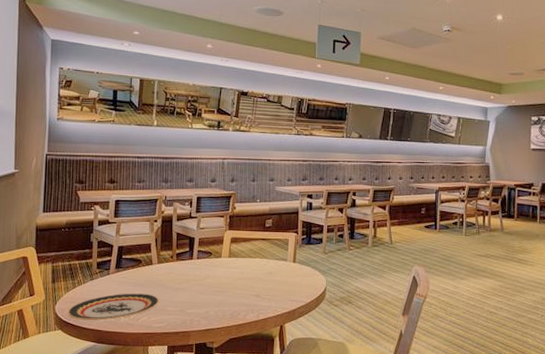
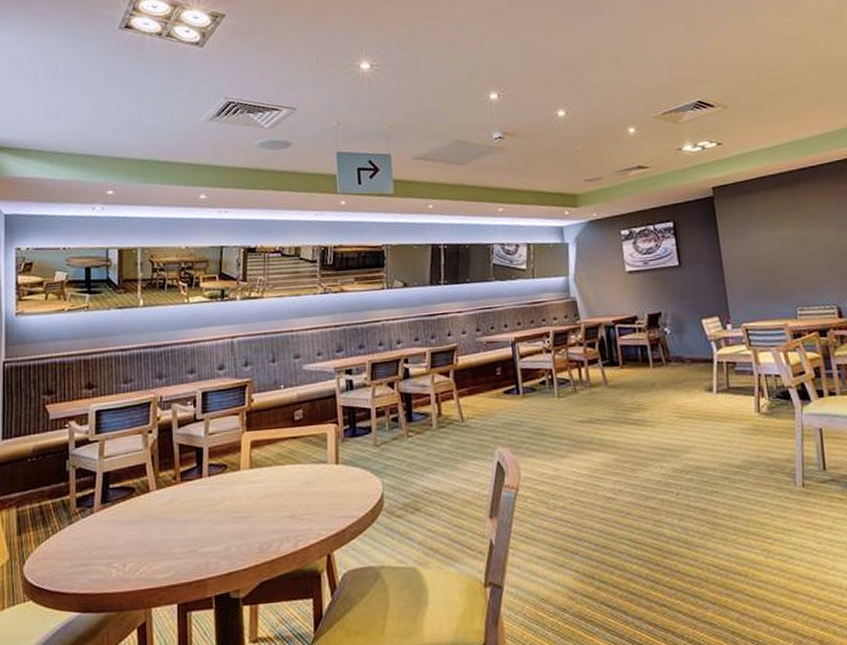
plate: present [67,293,160,321] -> none [39,533,163,583]

